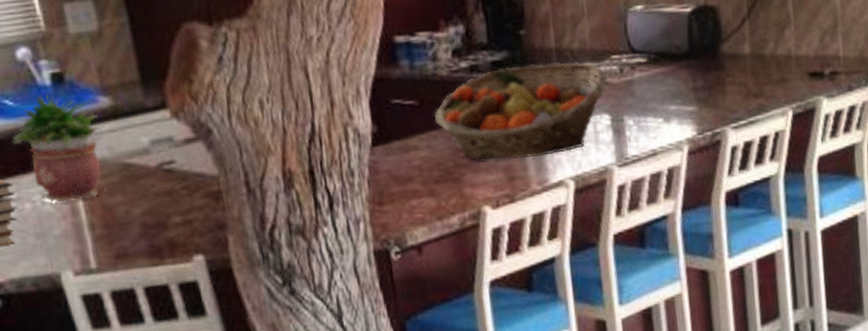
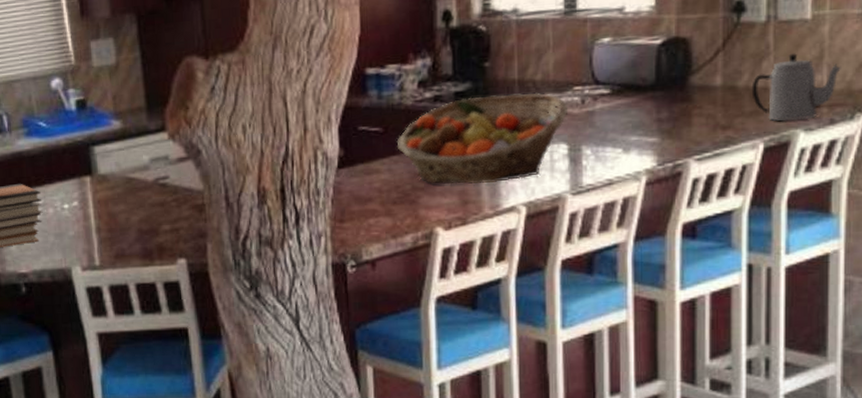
potted plant: present [11,91,108,202] -> none [43,115,115,208]
teapot: none [777,22,854,89] -> present [751,53,841,122]

